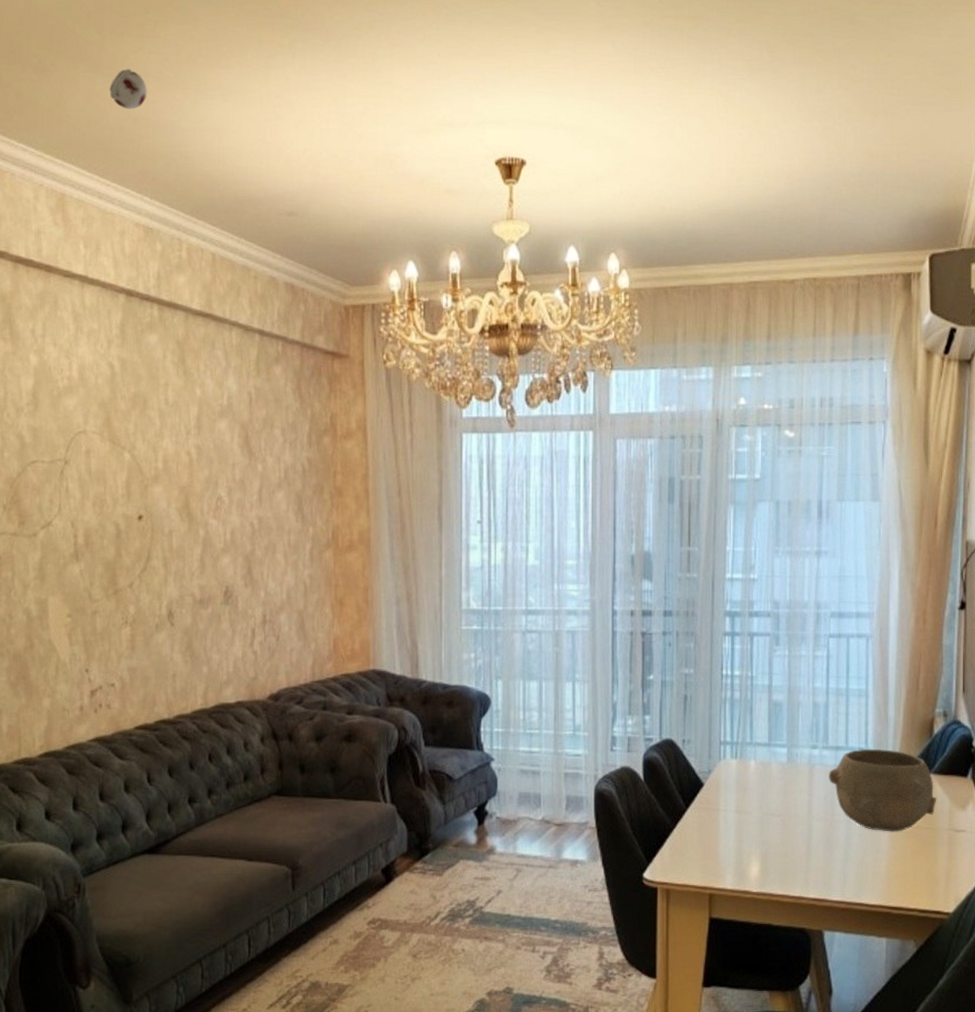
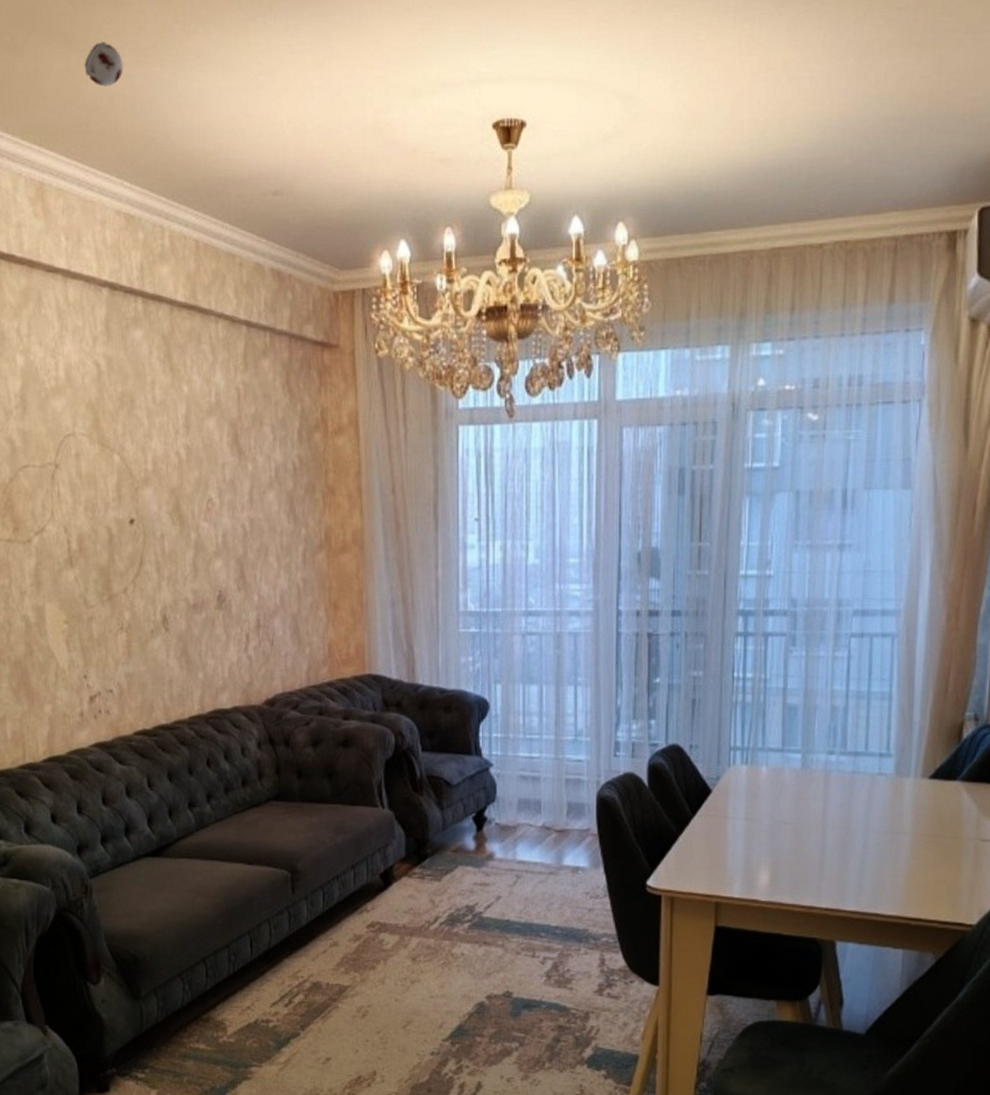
bowl: present [829,749,937,832] -> none [846,755,964,841]

